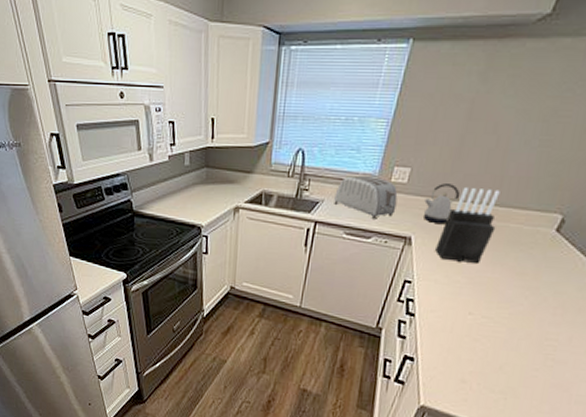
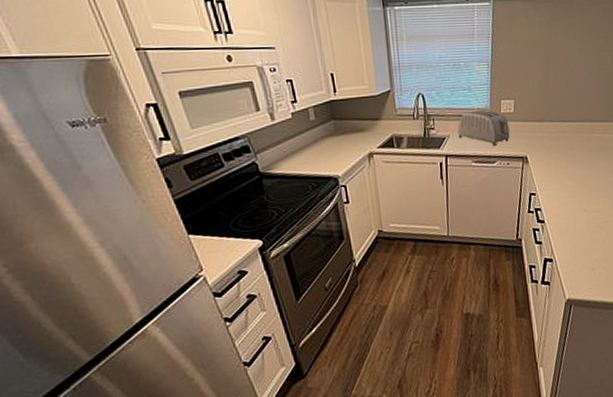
kettle: present [424,183,461,223] -> none [530,109,555,142]
knife block: present [434,186,500,263] -> none [546,109,586,172]

